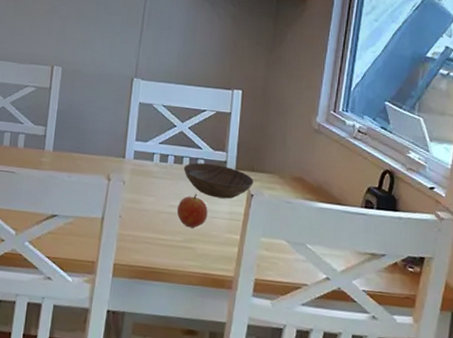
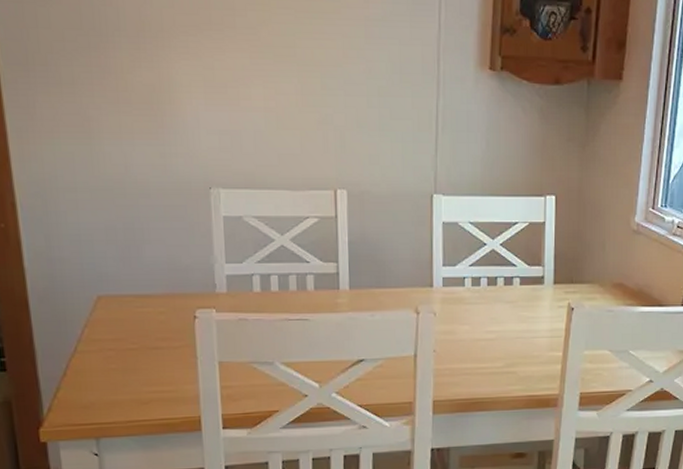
fruit: present [176,193,208,229] -> none [494,314,528,352]
bowl: present [183,162,254,199] -> none [498,281,573,317]

